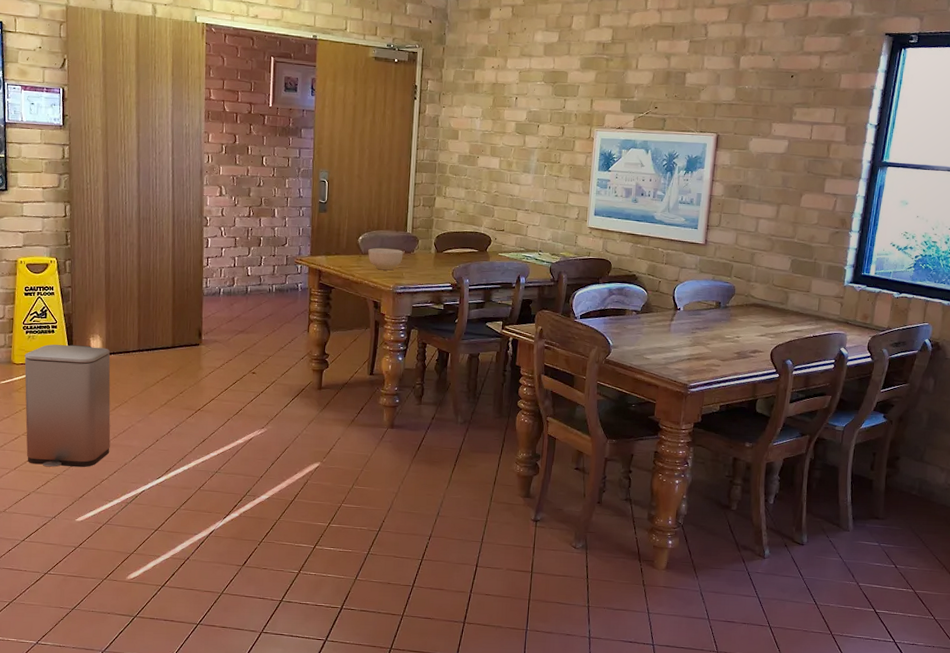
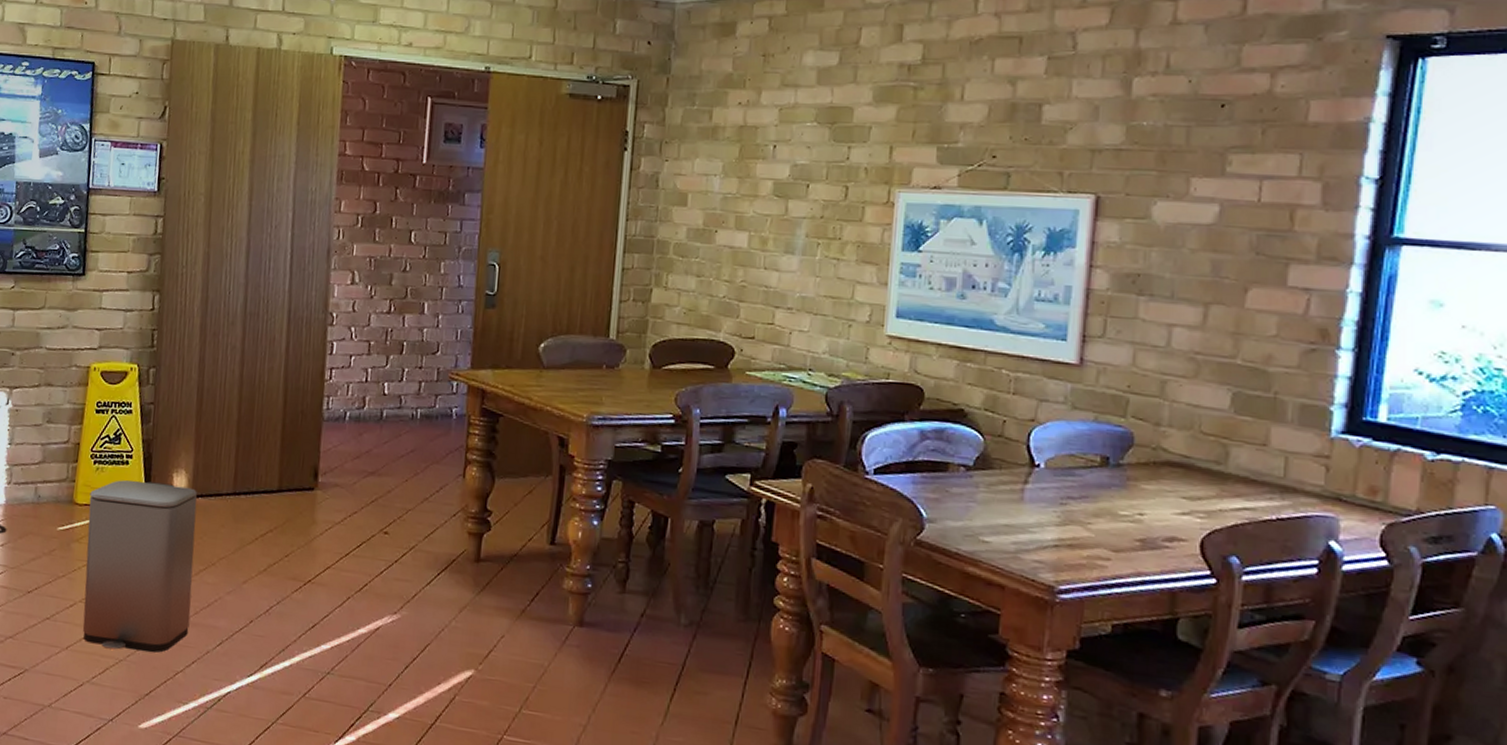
bowl: present [368,247,404,271] -> none [552,359,604,393]

